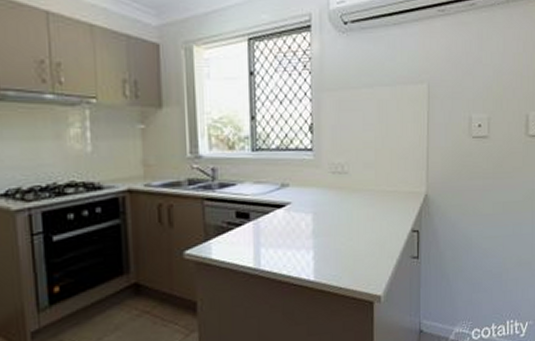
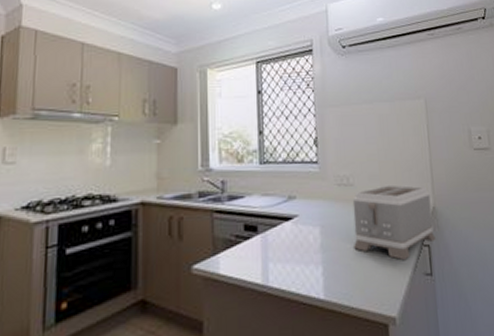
toaster: none [344,172,425,245] -> present [352,184,436,261]

